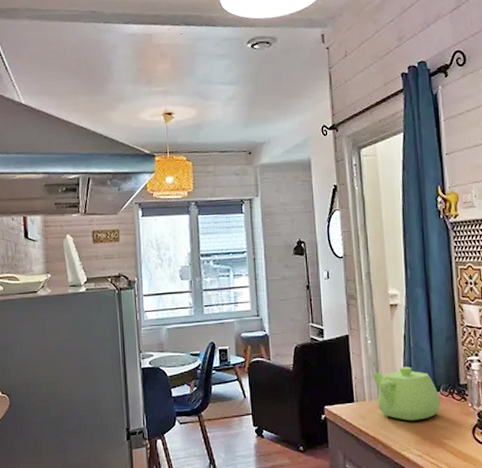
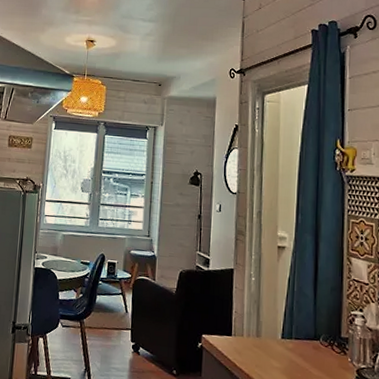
teapot: present [372,366,440,420] -> none [253,309,319,366]

